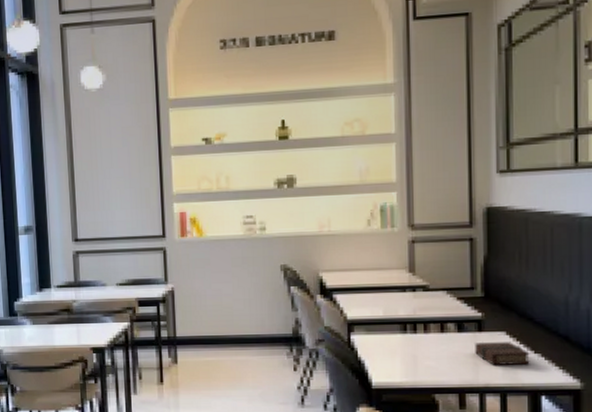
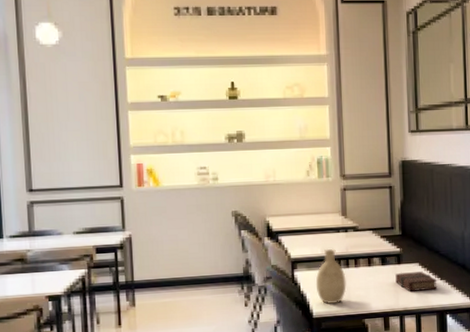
decorative vase: none [375,310,413,374] -> present [315,248,347,304]

